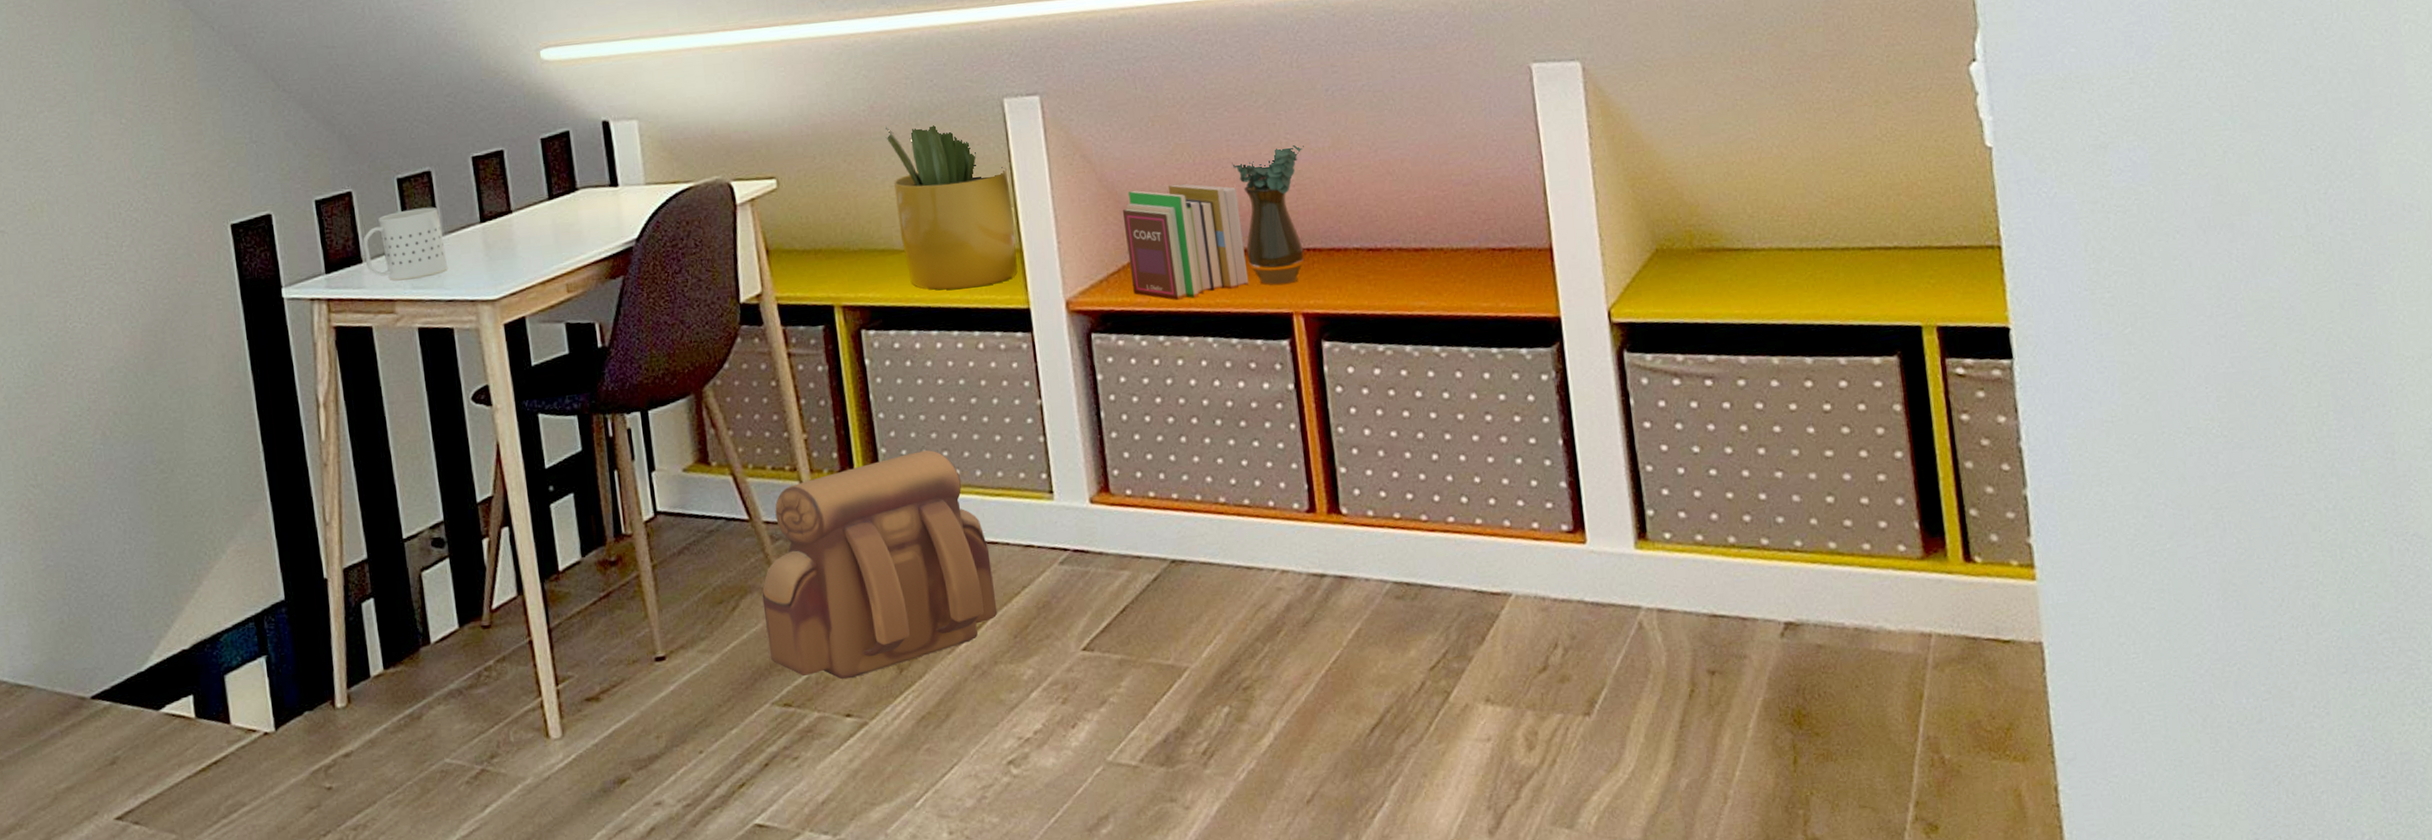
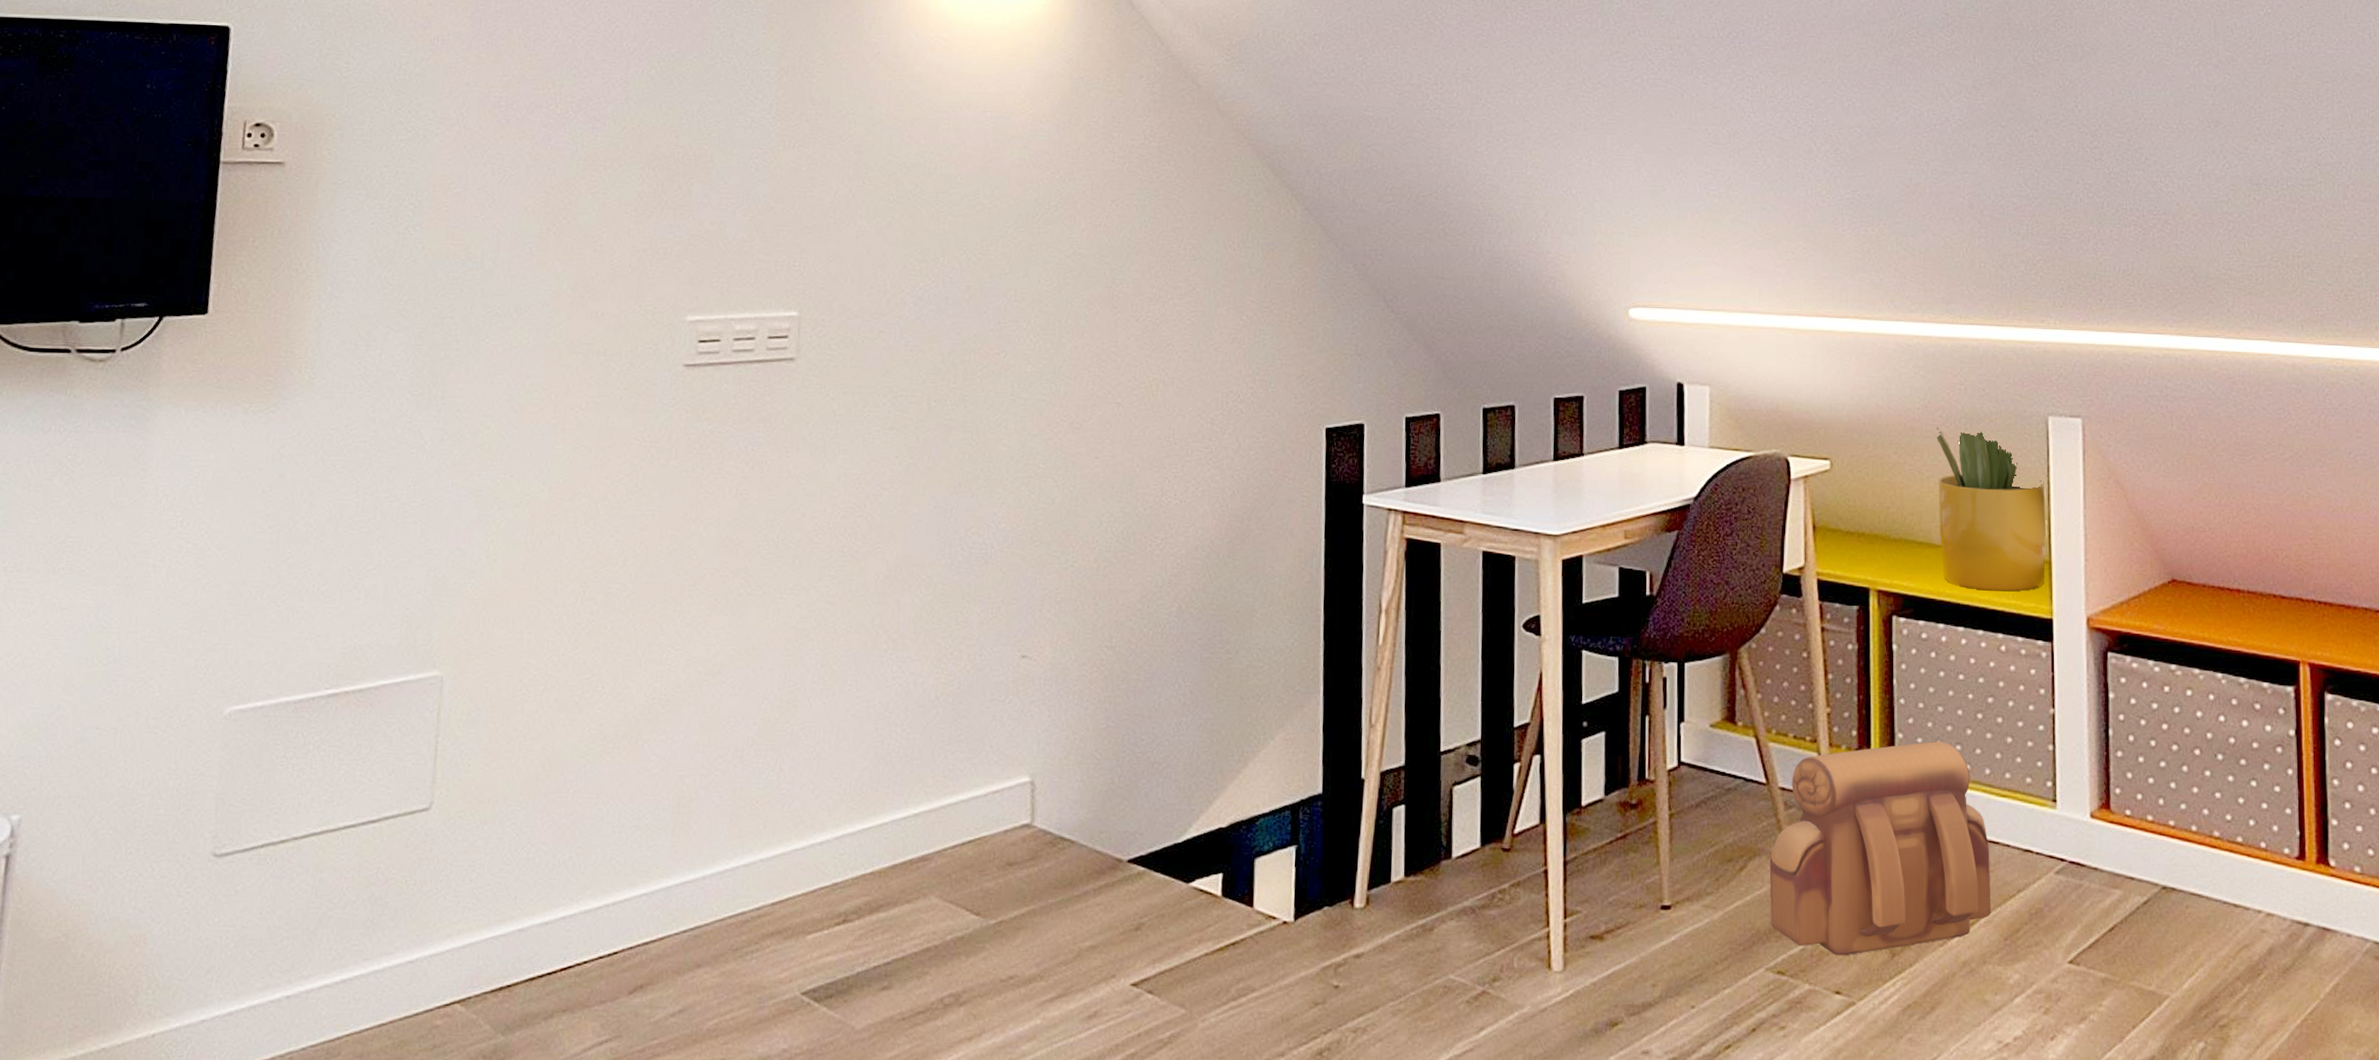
mug: present [363,207,449,281] -> none [1443,438,1519,505]
books: present [1122,184,1249,301] -> none [2148,521,2261,634]
vase: present [1232,145,1305,286] -> none [2255,501,2324,633]

